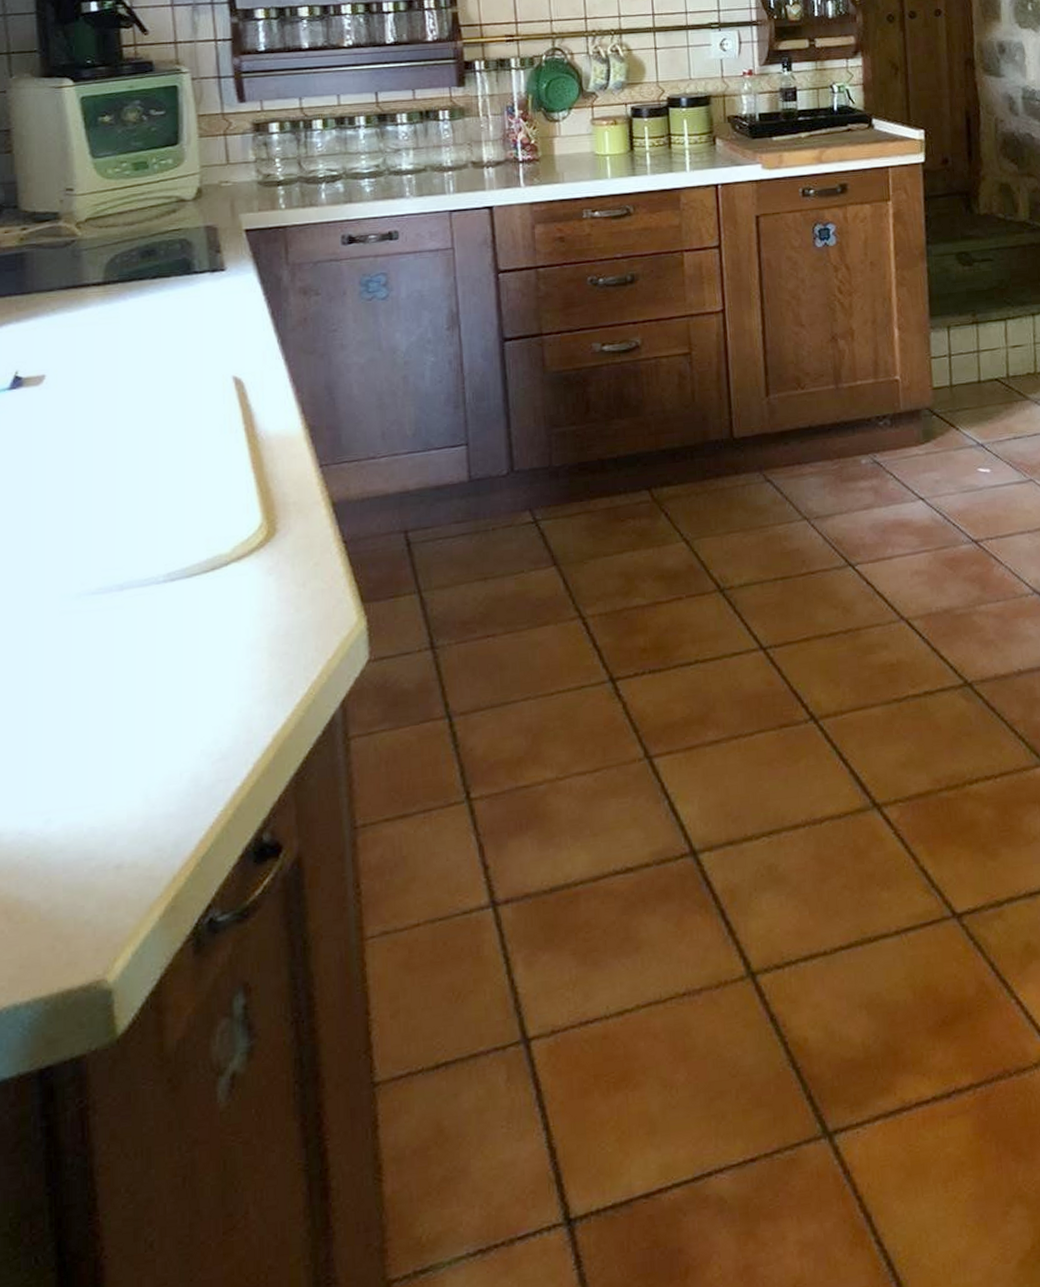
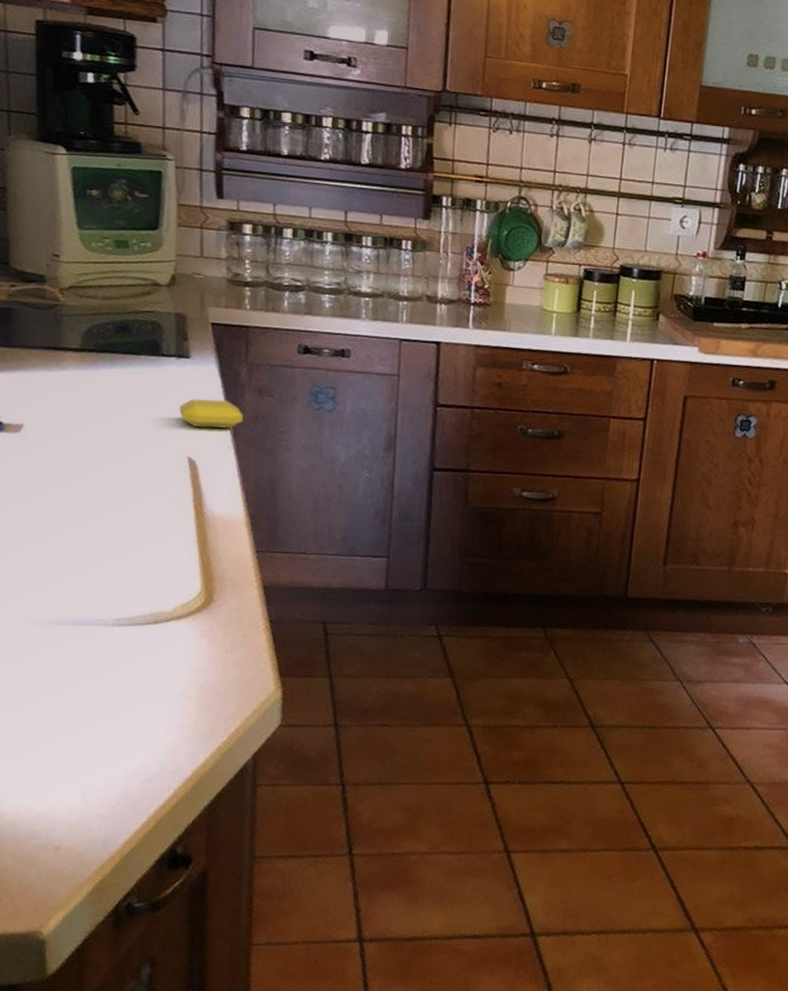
soap bar: none [219,308,290,343] -> present [179,399,243,429]

